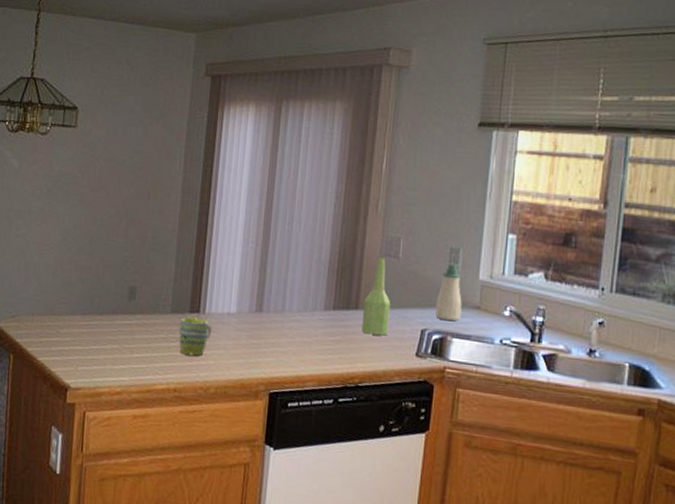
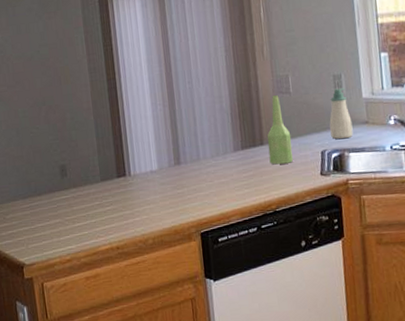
mug: present [179,317,213,356] -> none [110,180,140,216]

